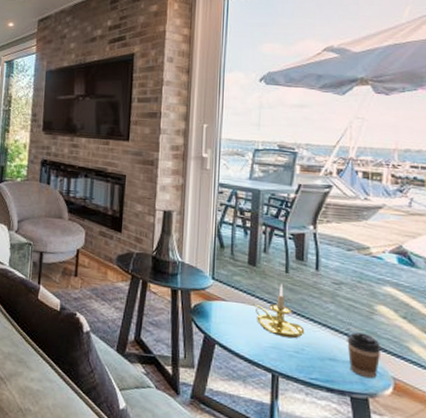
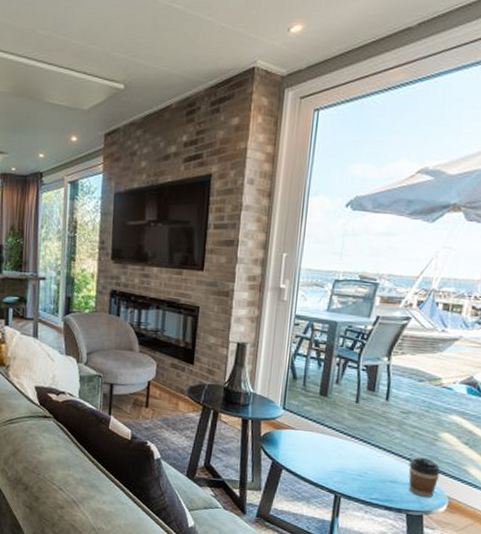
candle holder: present [253,283,305,339] -> none [322,413,370,464]

